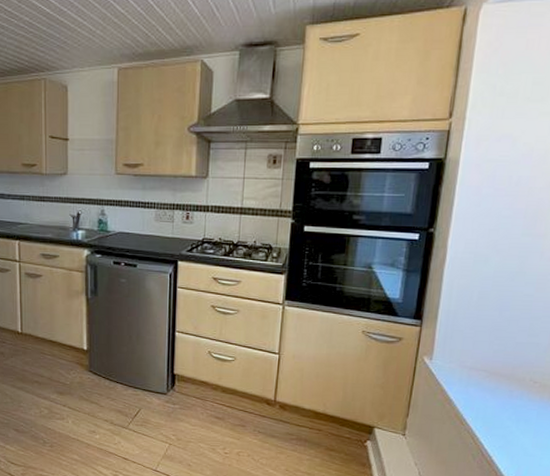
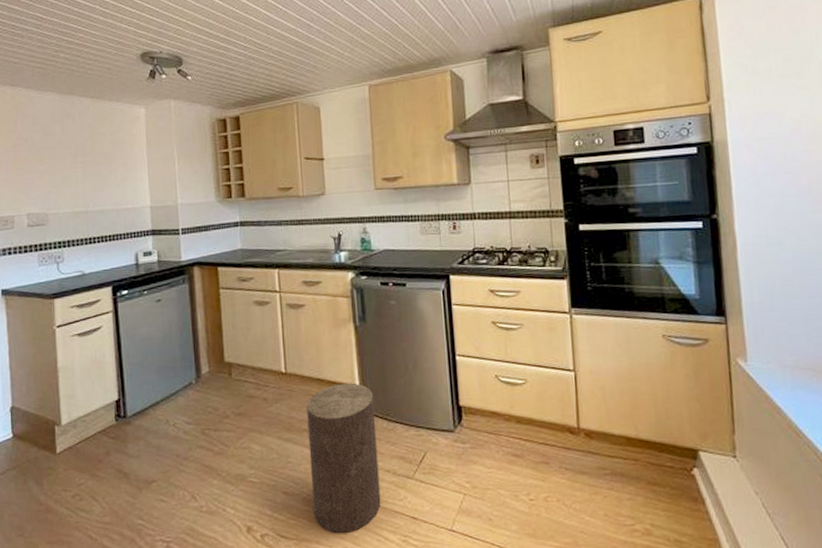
stool: none [38,346,99,466] -> present [306,382,381,534]

